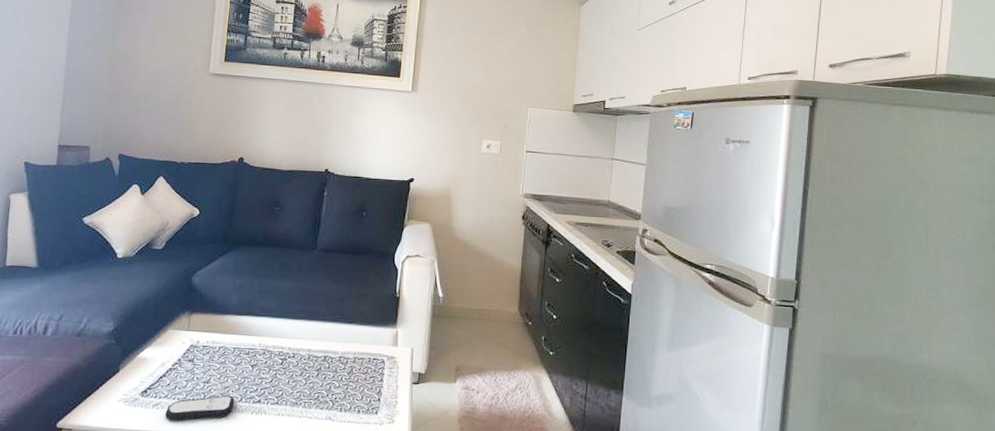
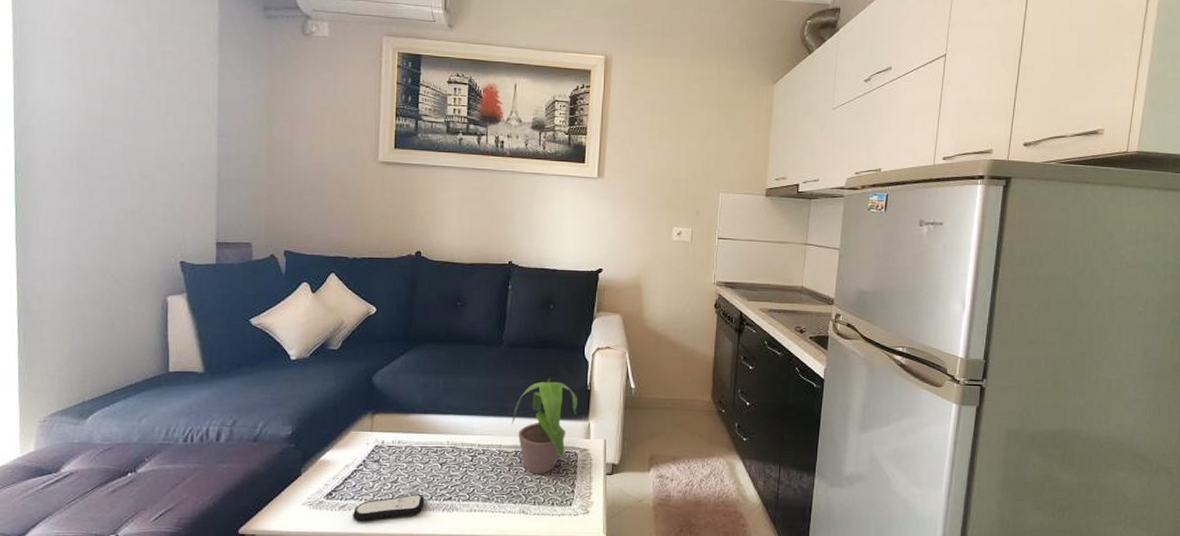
potted plant: none [321,285,386,381] -> present [511,379,577,475]

